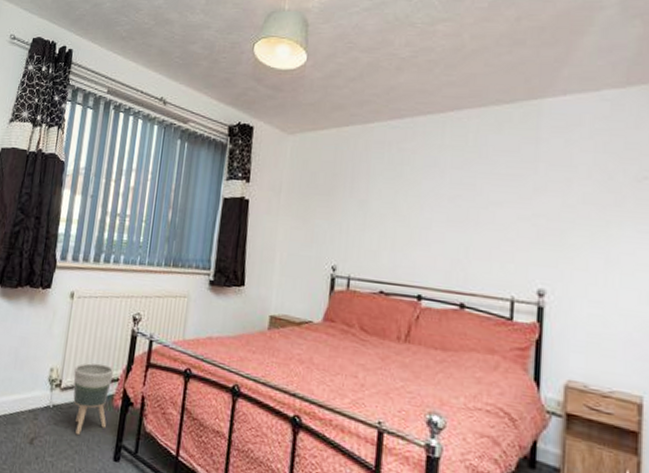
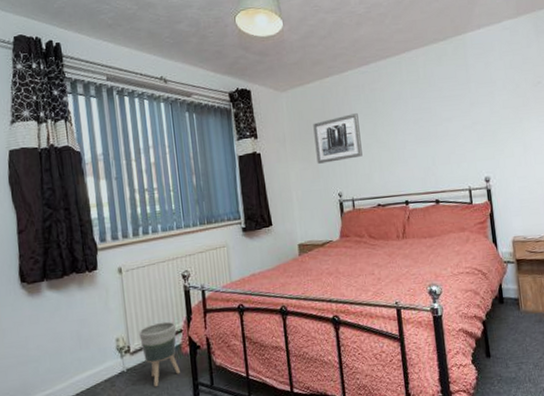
wall art: none [313,174,377,228] -> present [313,113,363,164]

